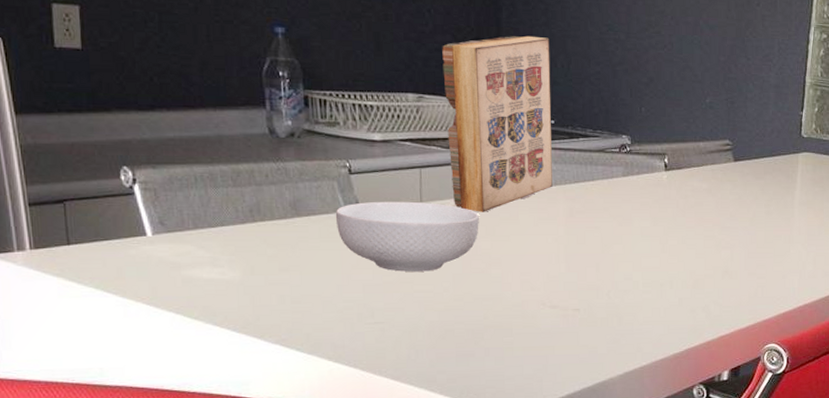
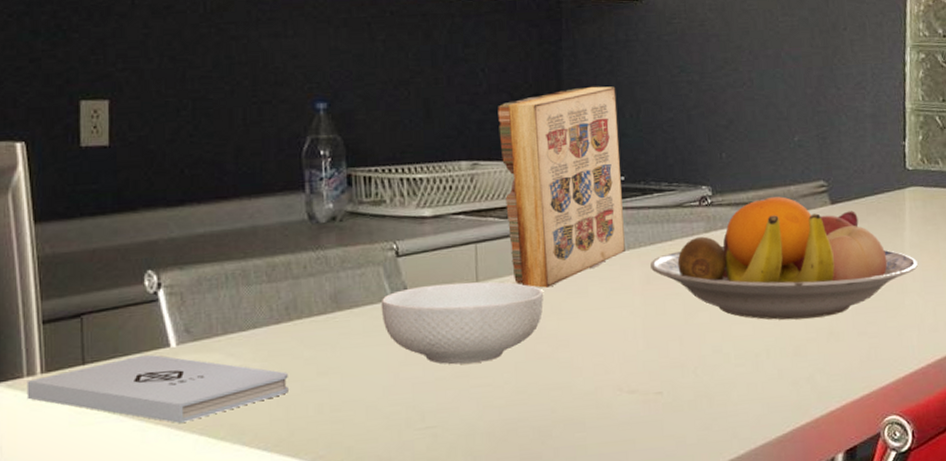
notepad: none [17,242,254,303] -> present [26,355,288,424]
fruit bowl: none [574,150,804,258] -> present [650,196,918,320]

